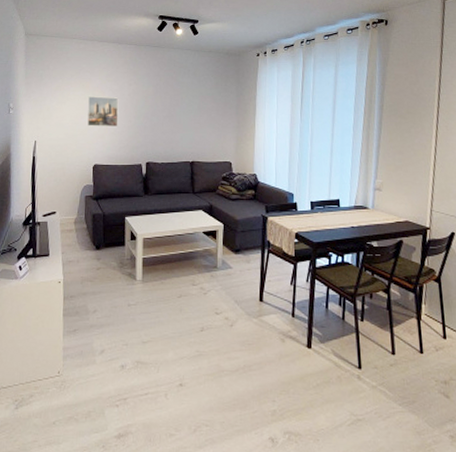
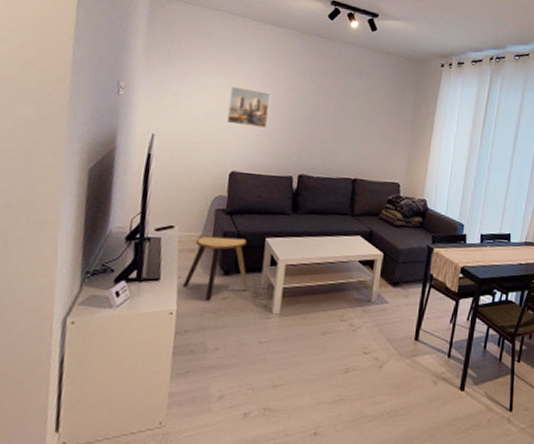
stool: none [65,218,115,271] -> present [182,236,248,301]

